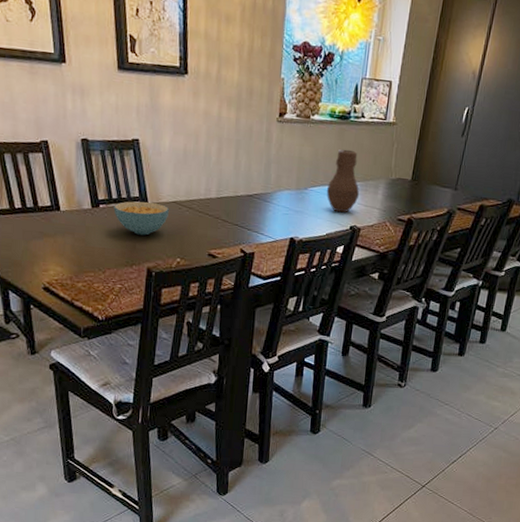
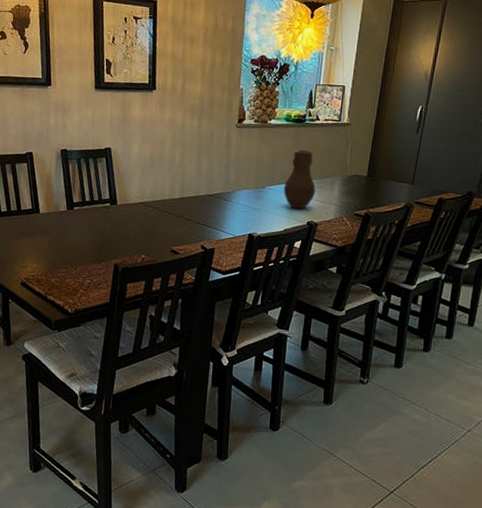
cereal bowl: present [113,201,169,236] -> none [86,203,136,234]

